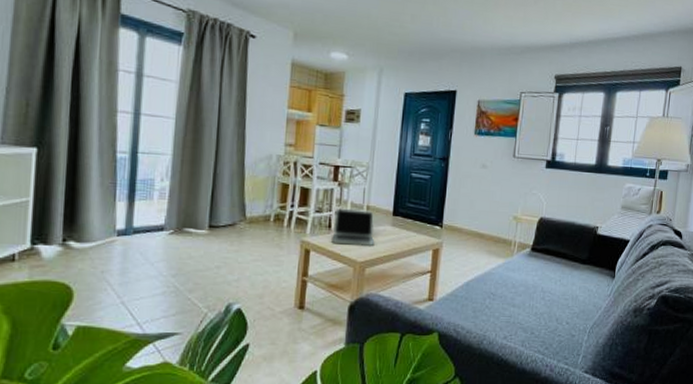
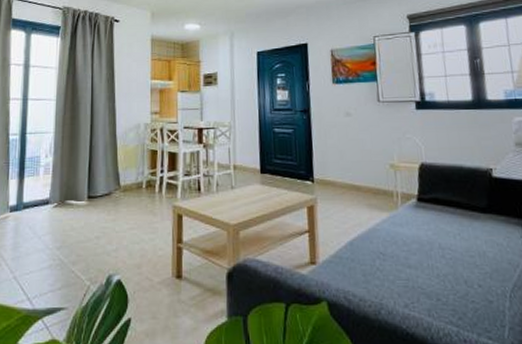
laptop: present [332,209,375,247] -> none [202,169,246,208]

